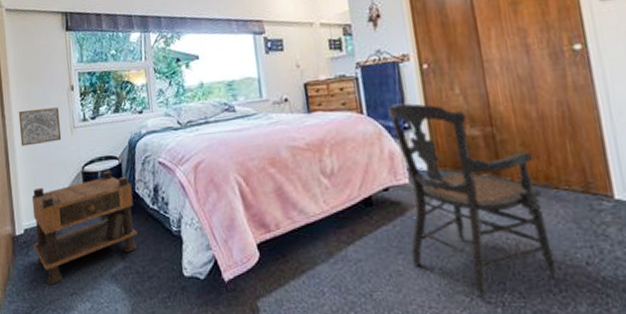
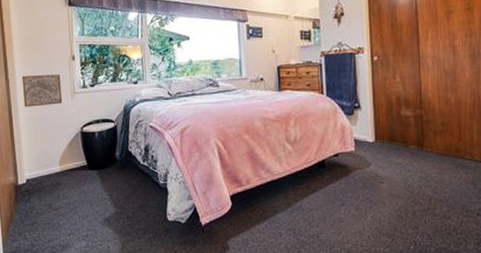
nightstand: present [31,171,138,286] -> none [33,132,129,227]
armchair: present [388,103,558,299] -> none [343,87,456,240]

